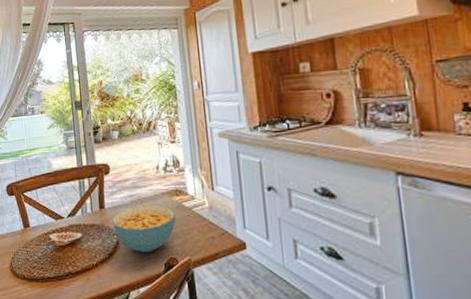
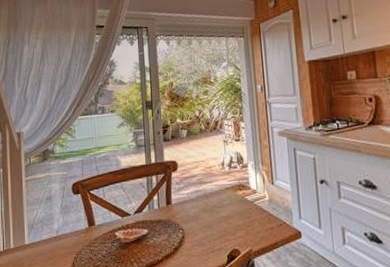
cereal bowl: present [111,205,176,253] -> none [178,199,239,246]

